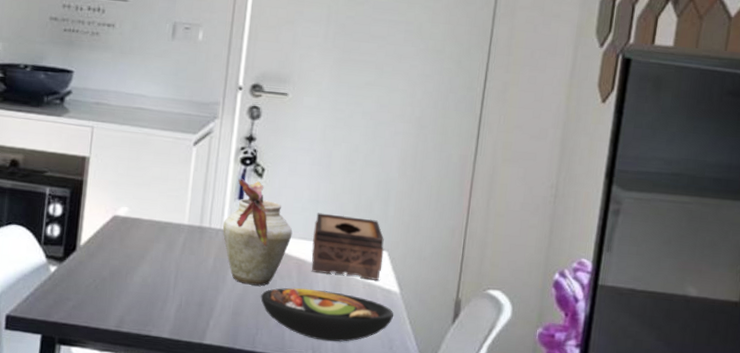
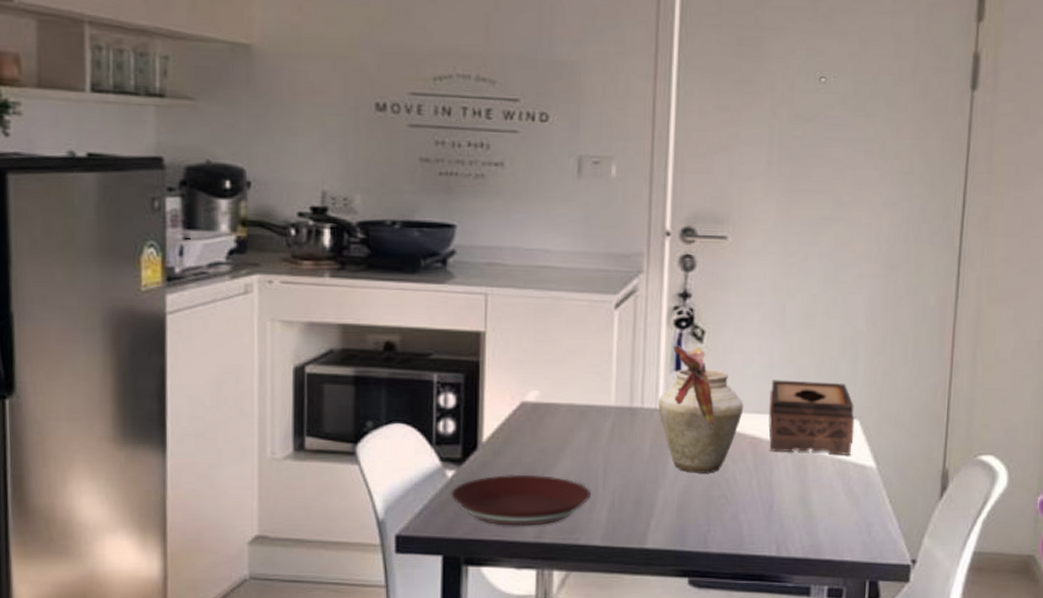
plate: none [52,273,164,317] -> present [451,474,592,526]
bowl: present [261,288,394,342] -> none [710,471,871,533]

